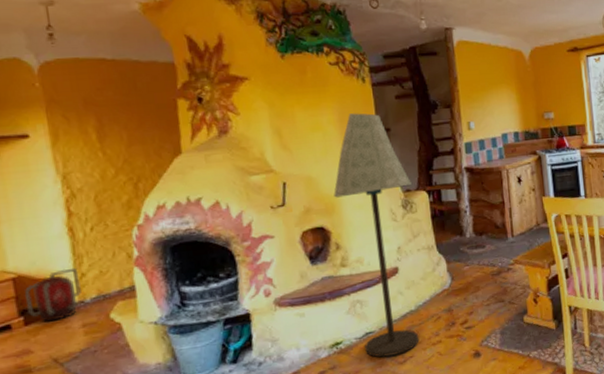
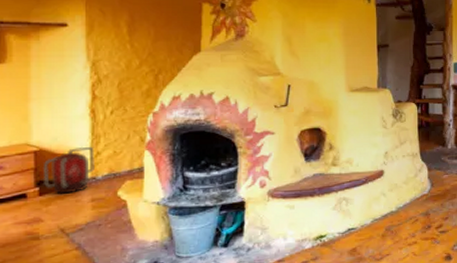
floor lamp: present [334,113,420,358] -> none [332,29,403,253]

